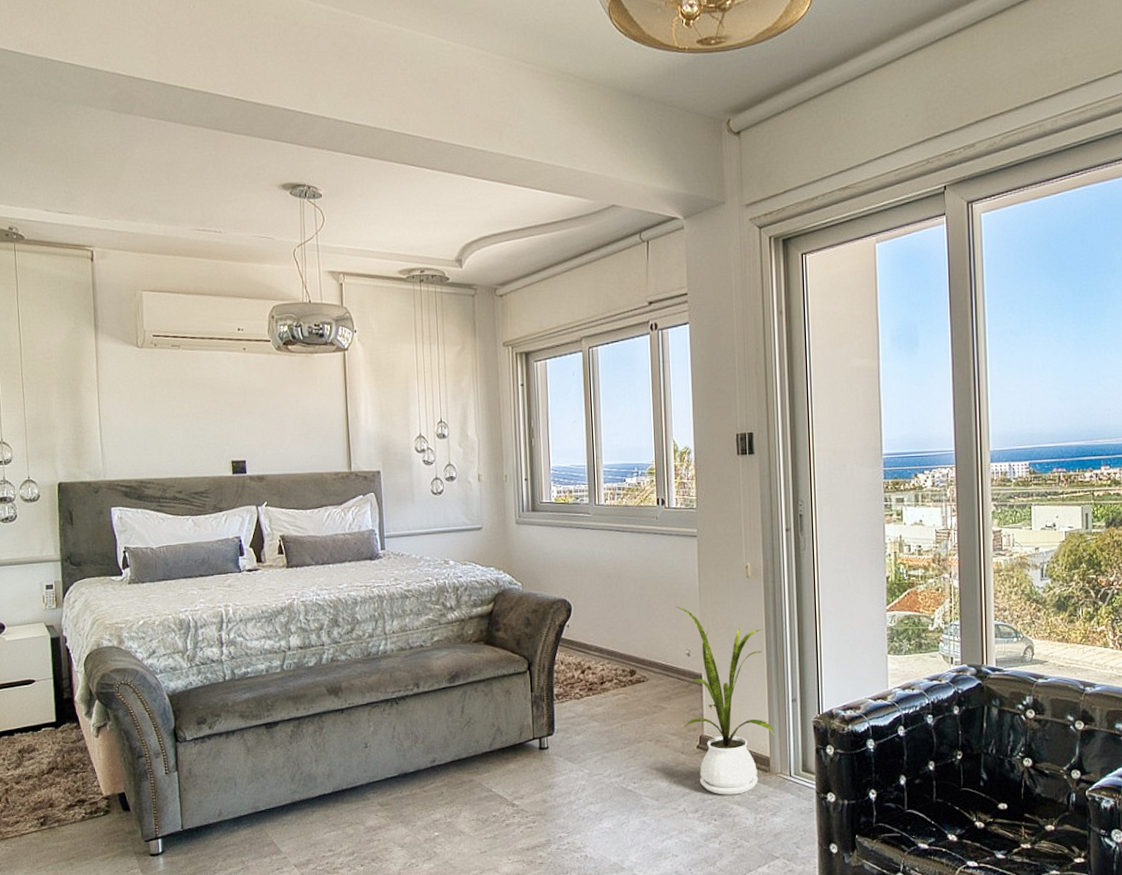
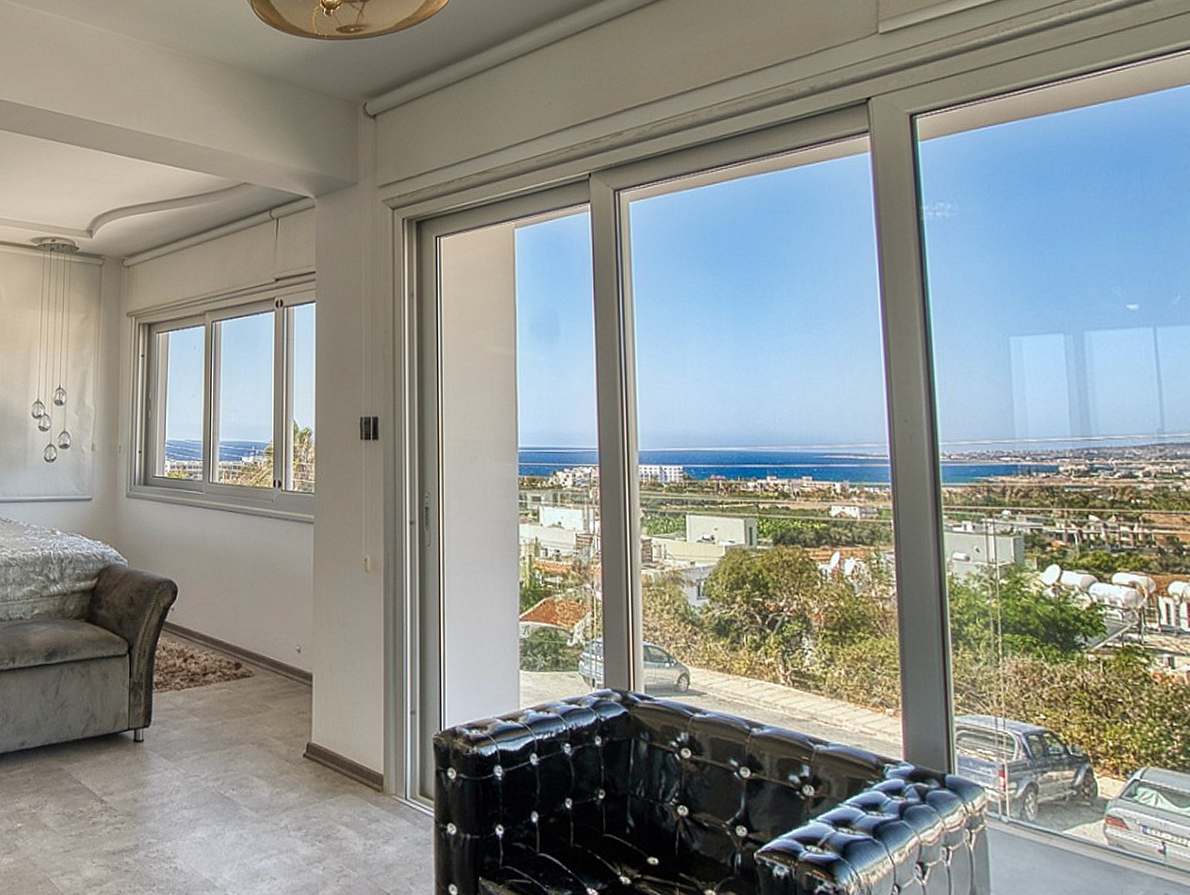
house plant: present [675,606,774,795] -> none [286,596,389,815]

